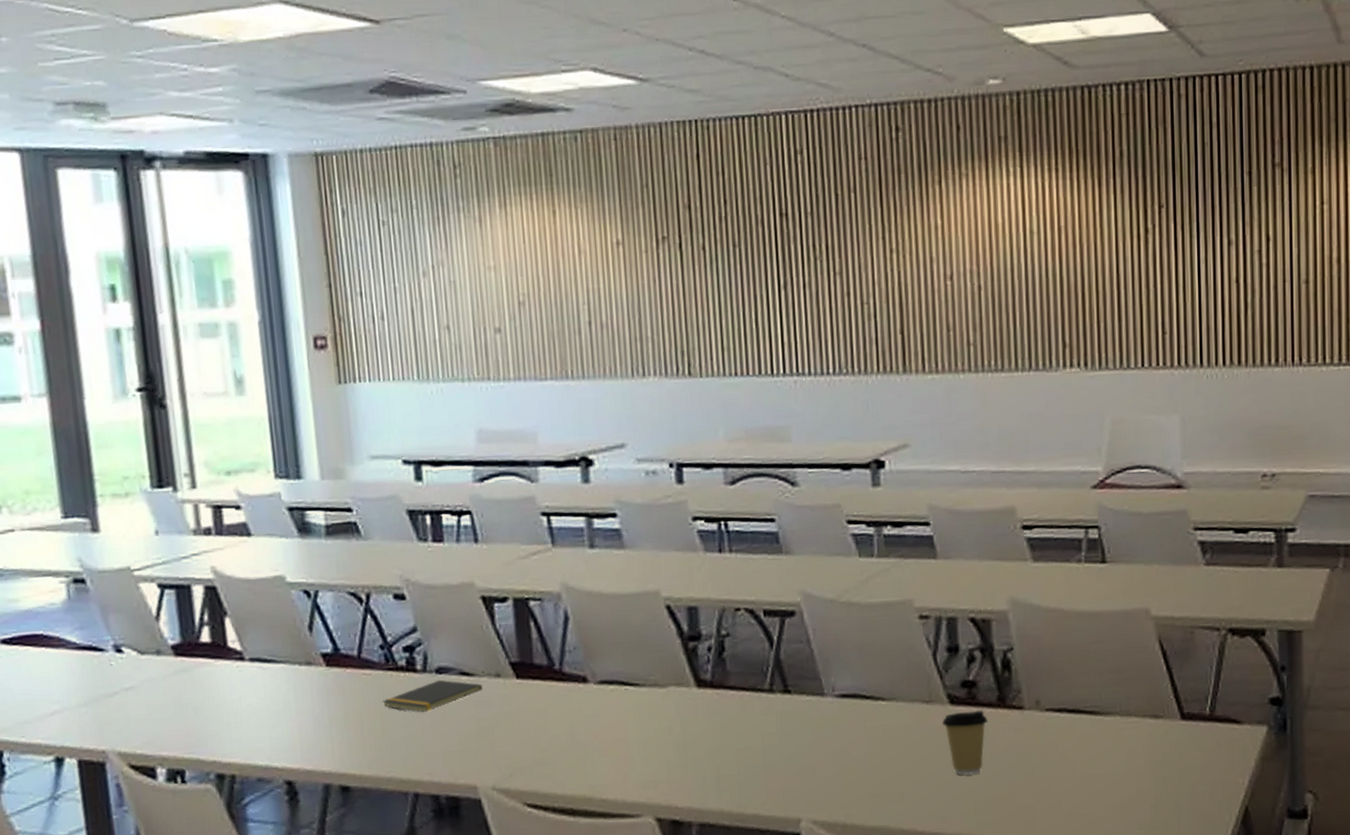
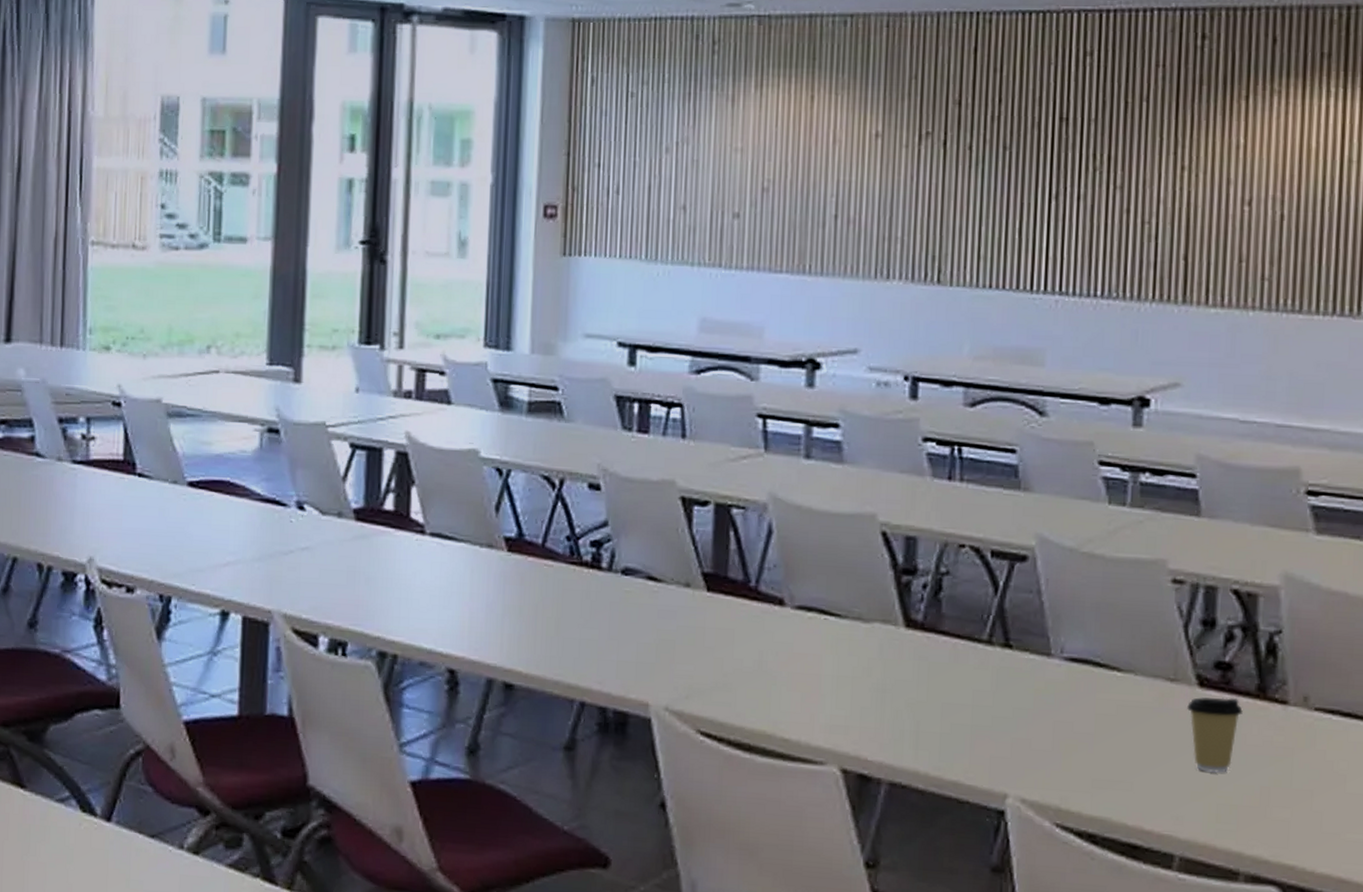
notepad: present [382,679,483,713] -> none [561,581,669,615]

